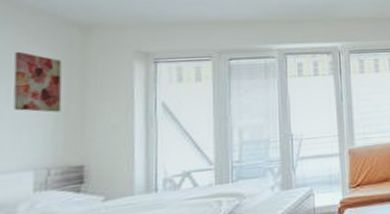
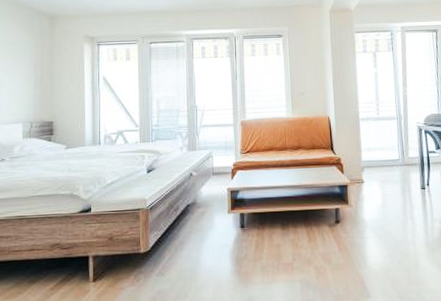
wall art: present [13,51,62,113] -> none [9,35,38,81]

